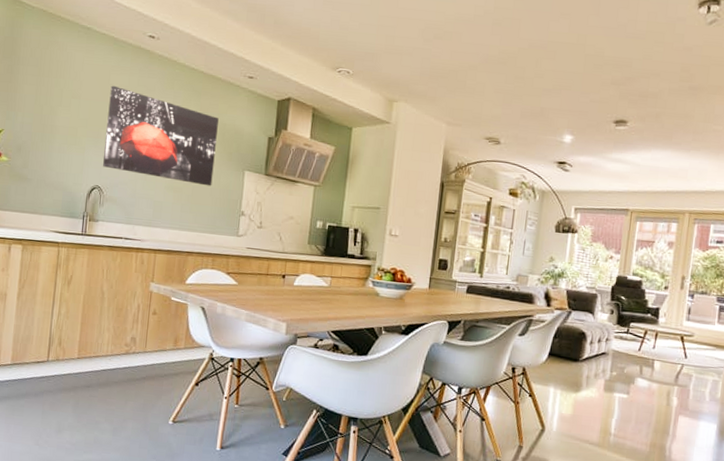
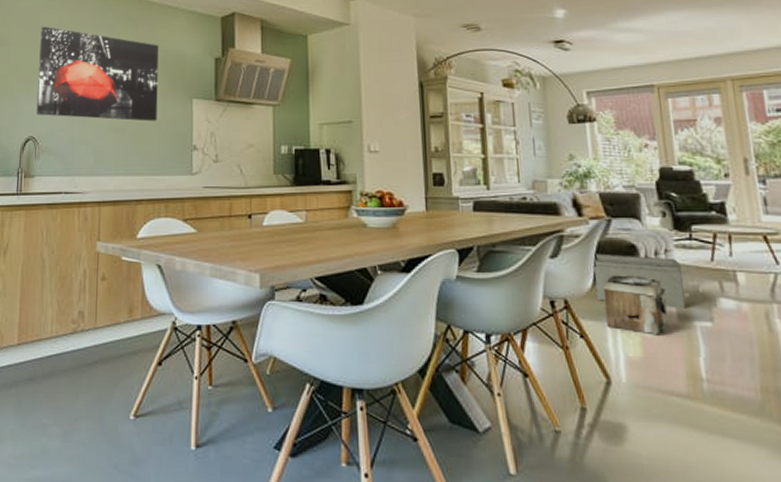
storage bin: none [547,335,616,383] -> present [592,253,686,308]
storage bin: none [551,352,600,401] -> present [602,273,667,336]

